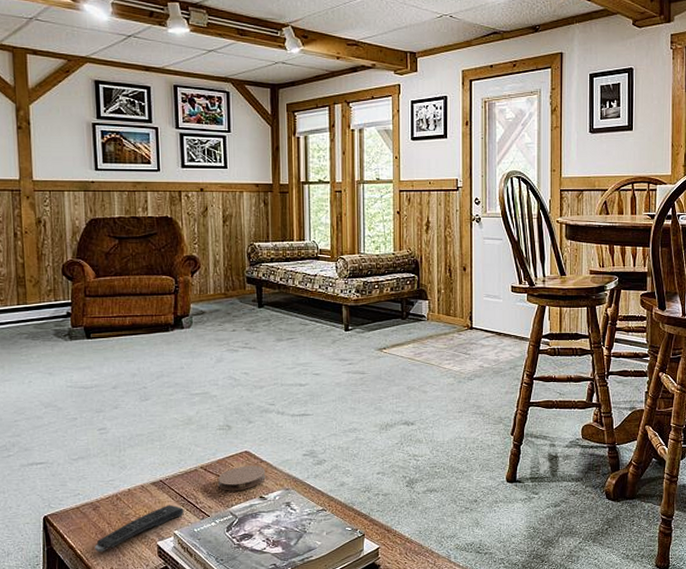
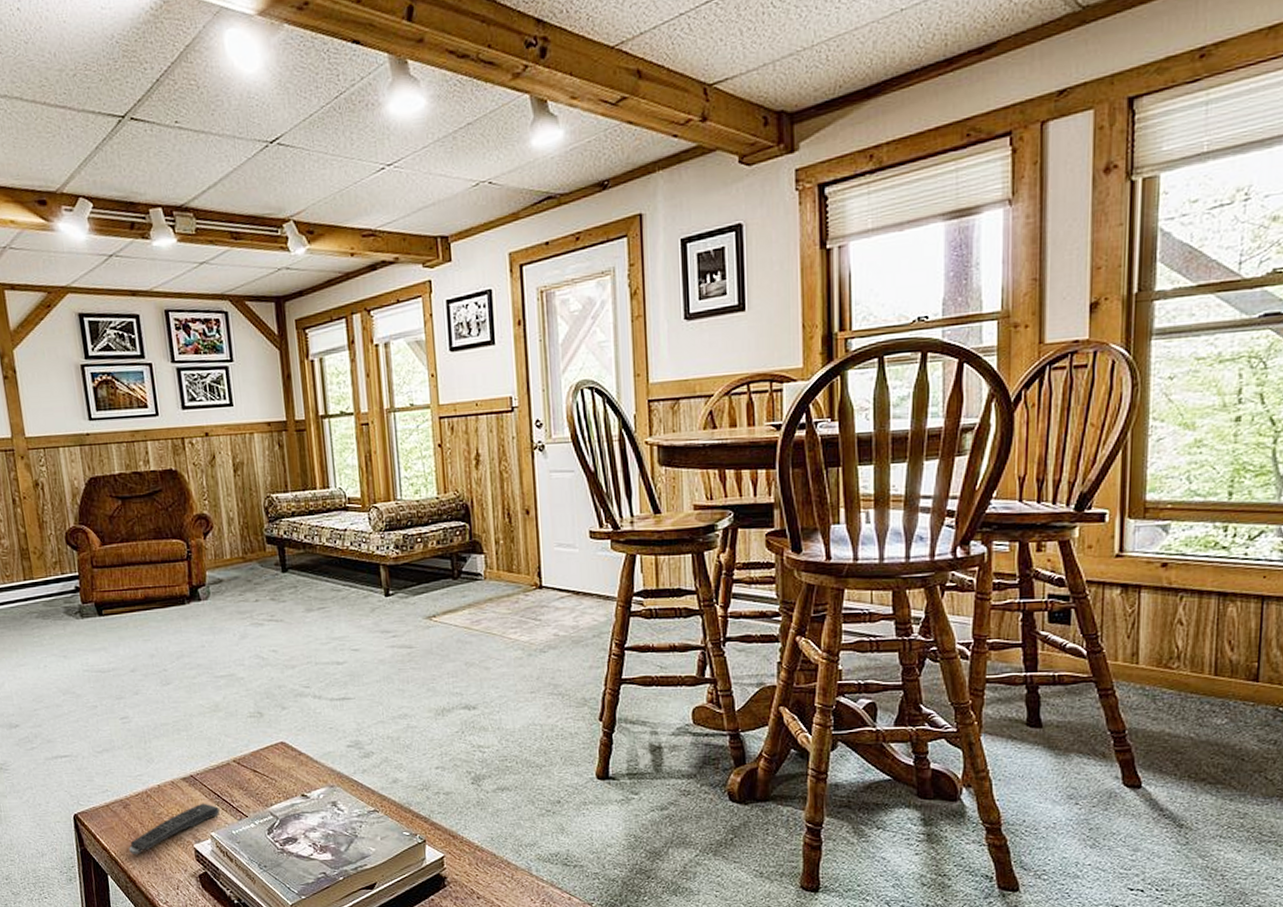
coaster: present [218,465,266,491] -> none [253,758,307,788]

